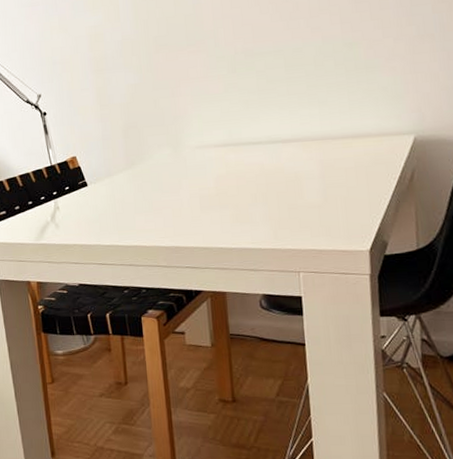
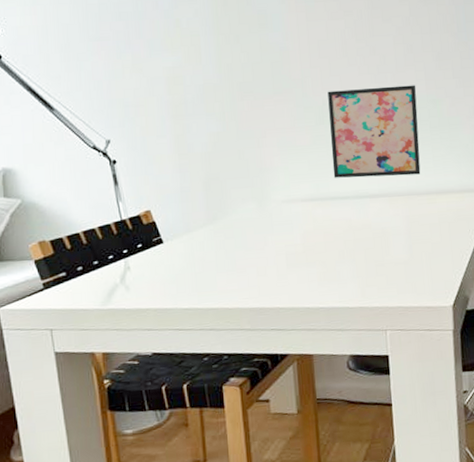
wall art: none [239,29,336,124] -> present [327,85,421,178]

